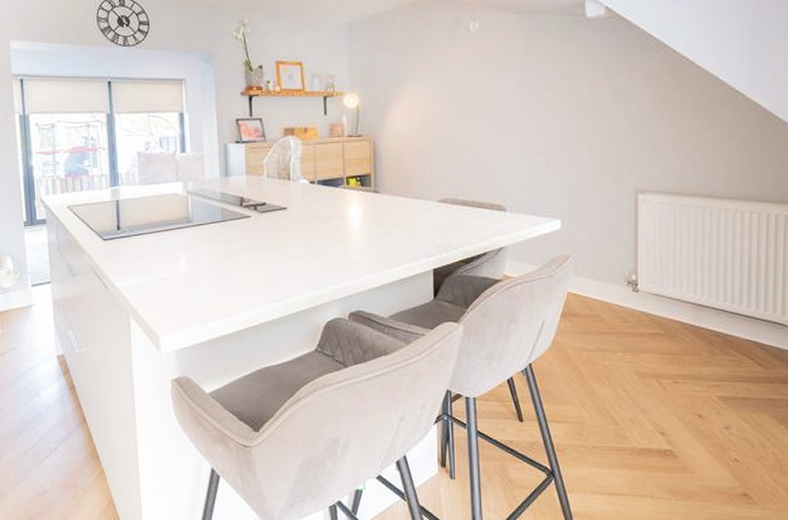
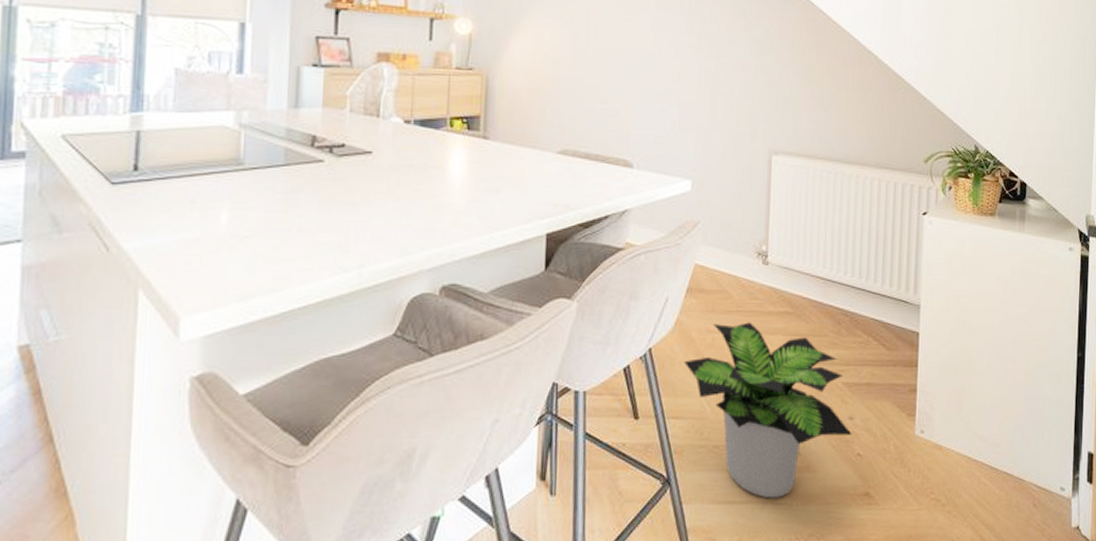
potted plant: none [561,342,729,493] -> present [683,322,852,499]

